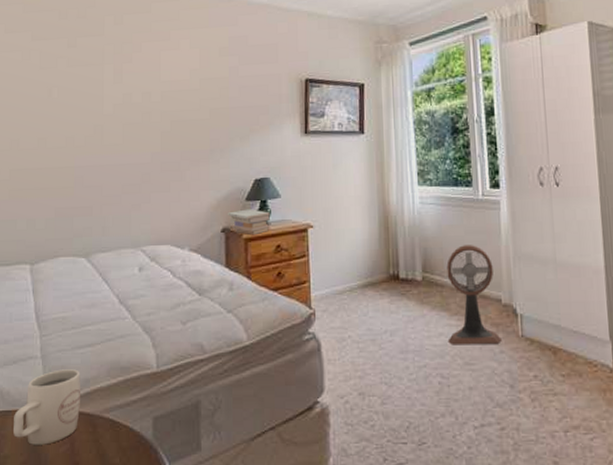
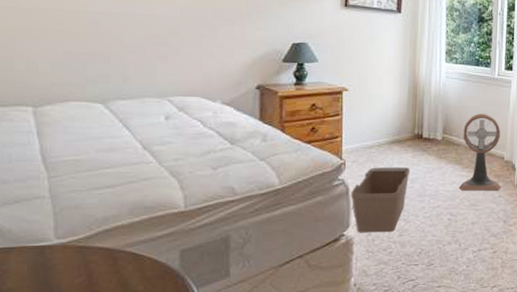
mug: present [12,369,81,445] -> none [16,209,100,278]
books: present [227,209,270,236] -> none [262,70,306,94]
bicycle basket: none [323,316,388,400] -> present [351,167,411,233]

